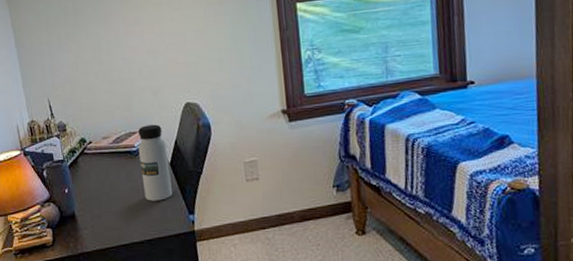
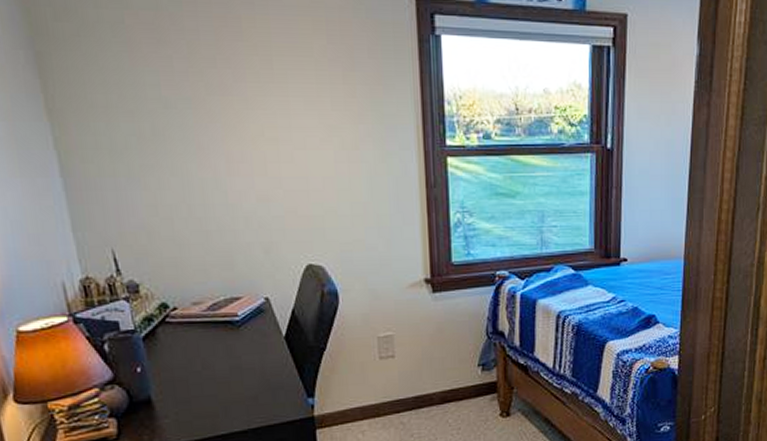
water bottle: present [137,124,173,201] -> none [241,289,288,382]

